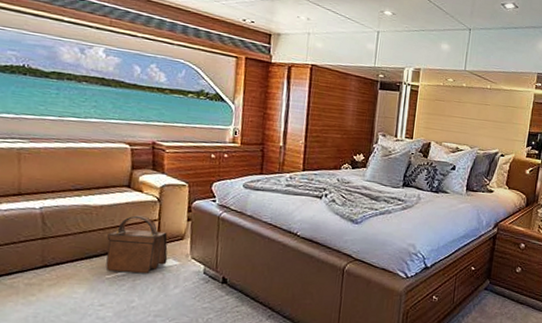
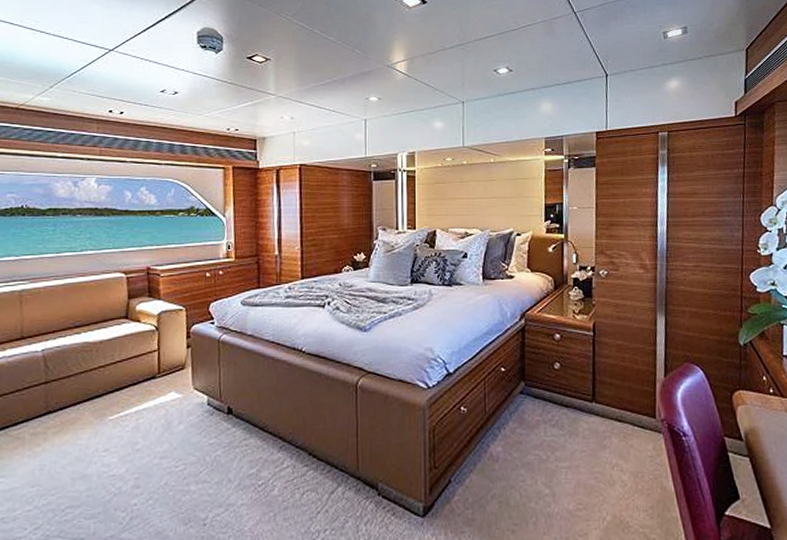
handbag: present [105,215,168,274] -> none [108,348,170,412]

